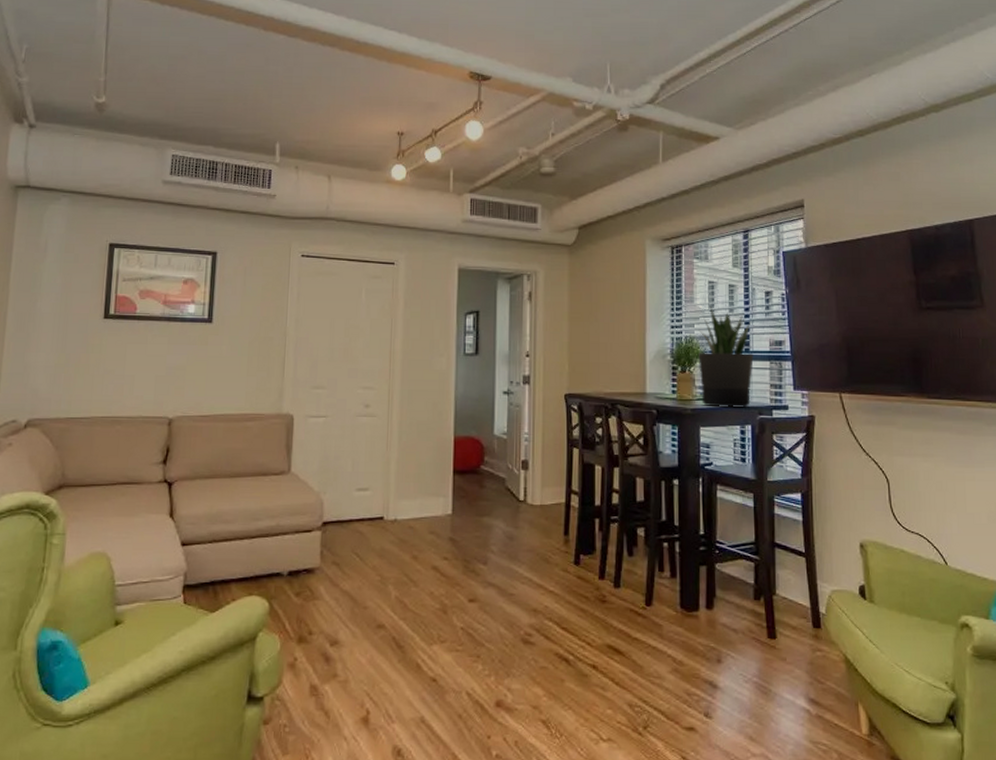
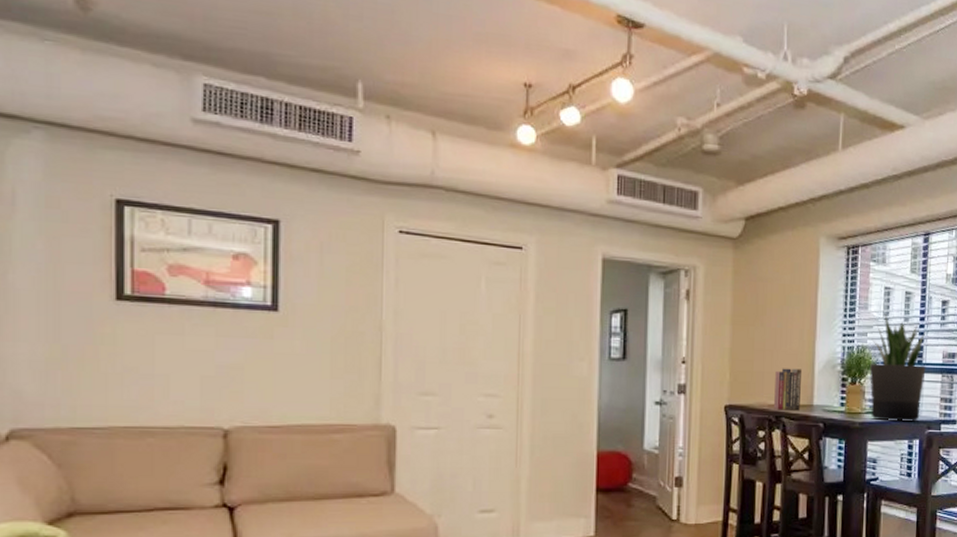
books: none [610,359,634,398] -> present [774,368,801,411]

